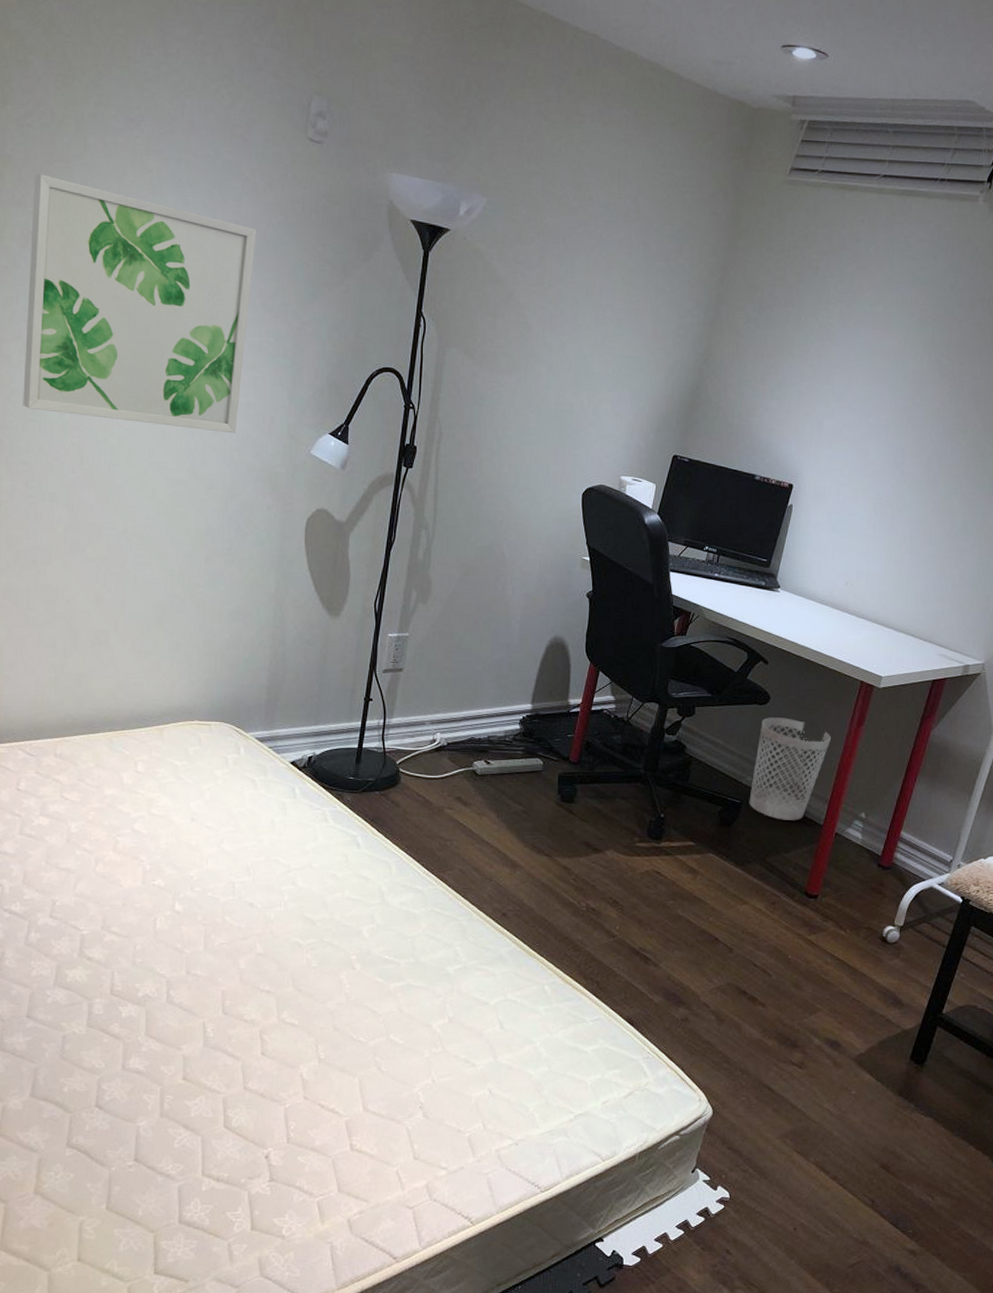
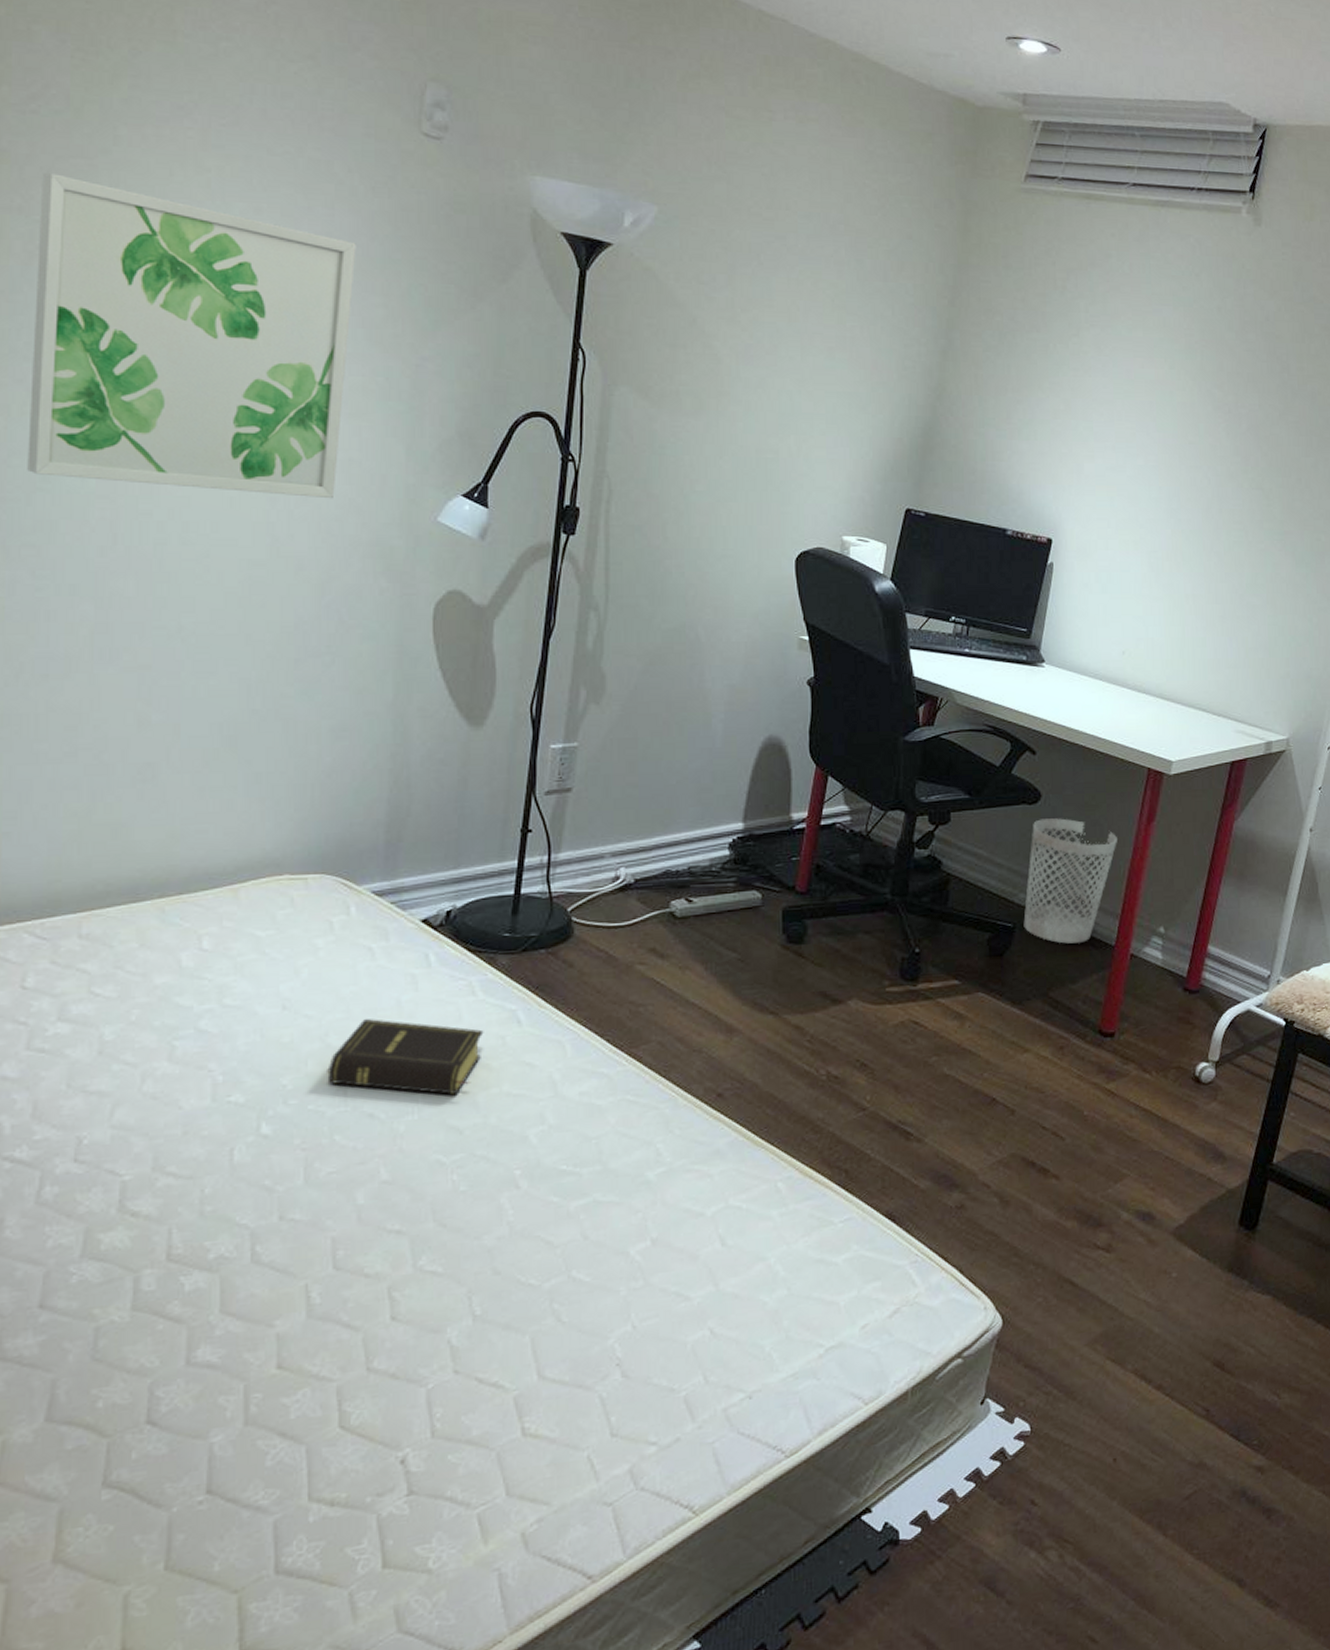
book: none [221,833,333,895] -> present [327,1019,484,1095]

